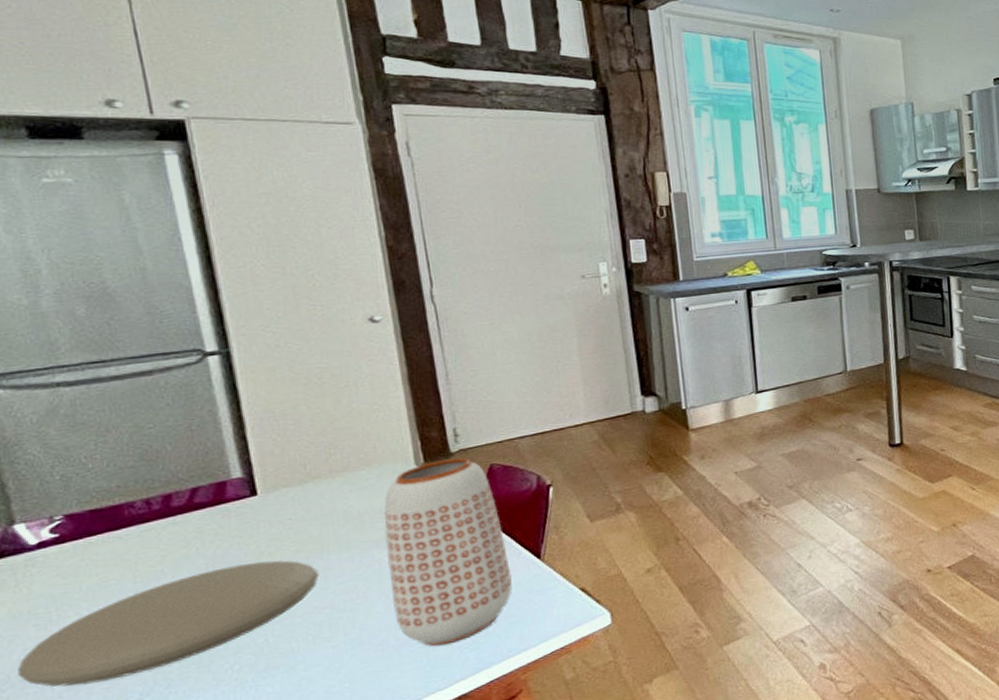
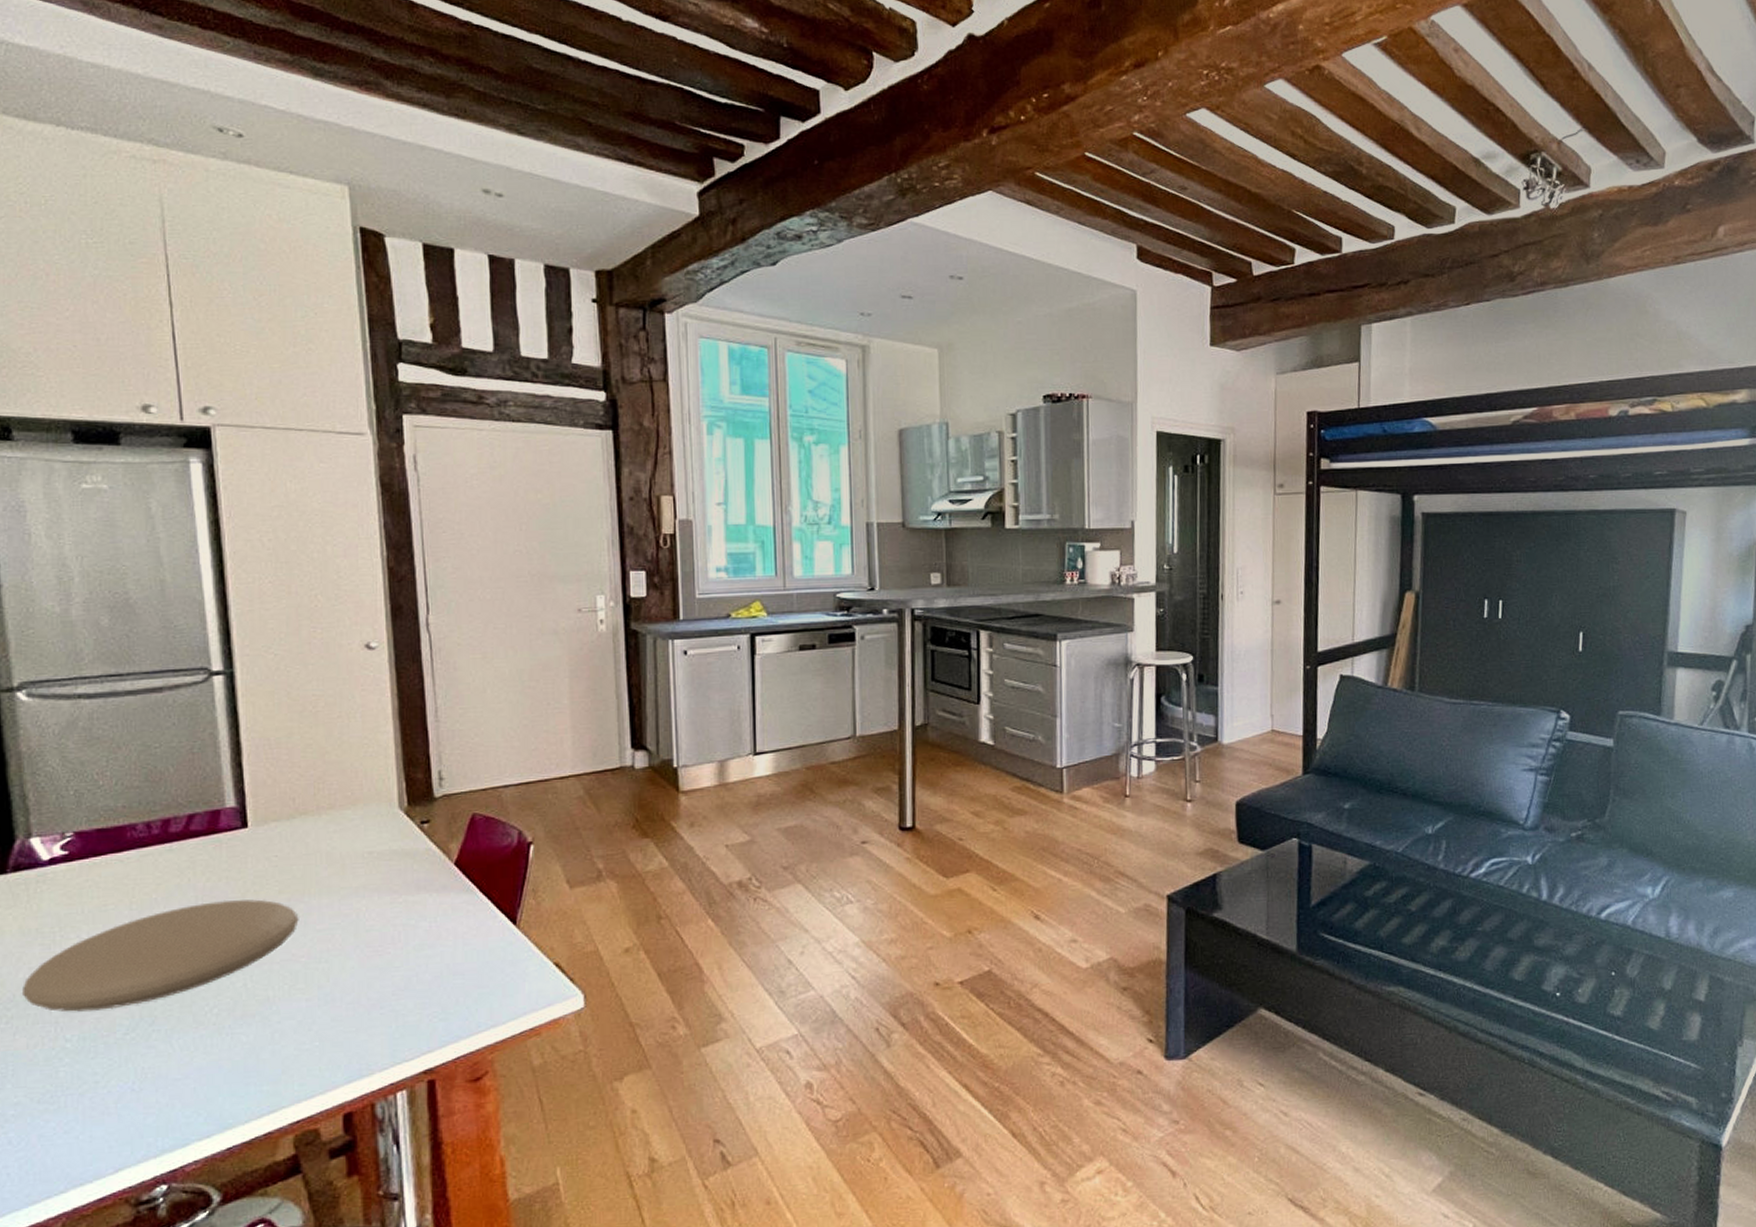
vase: present [384,457,513,646] -> none [365,804,487,1012]

